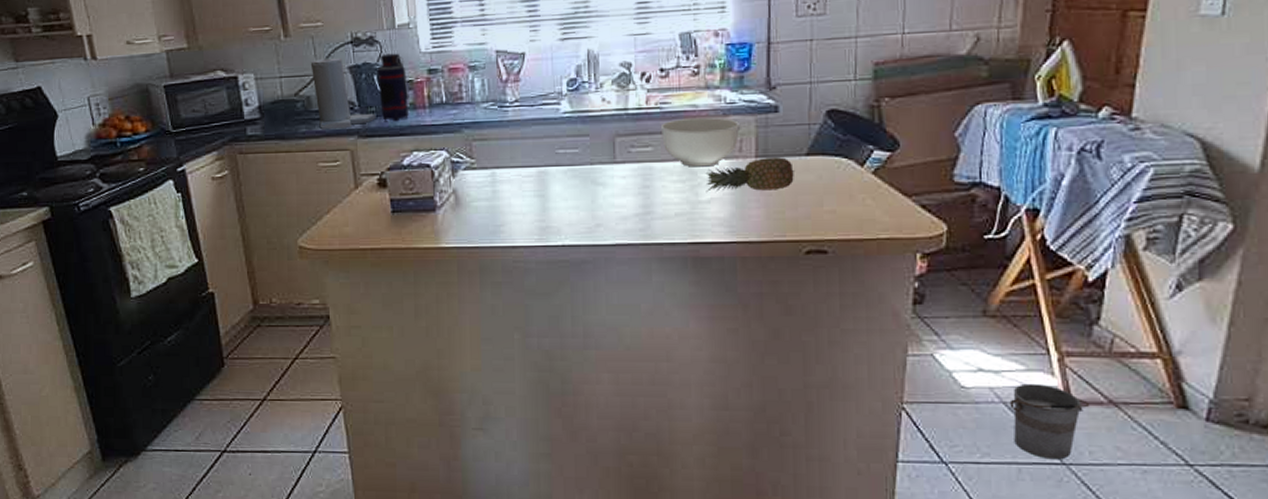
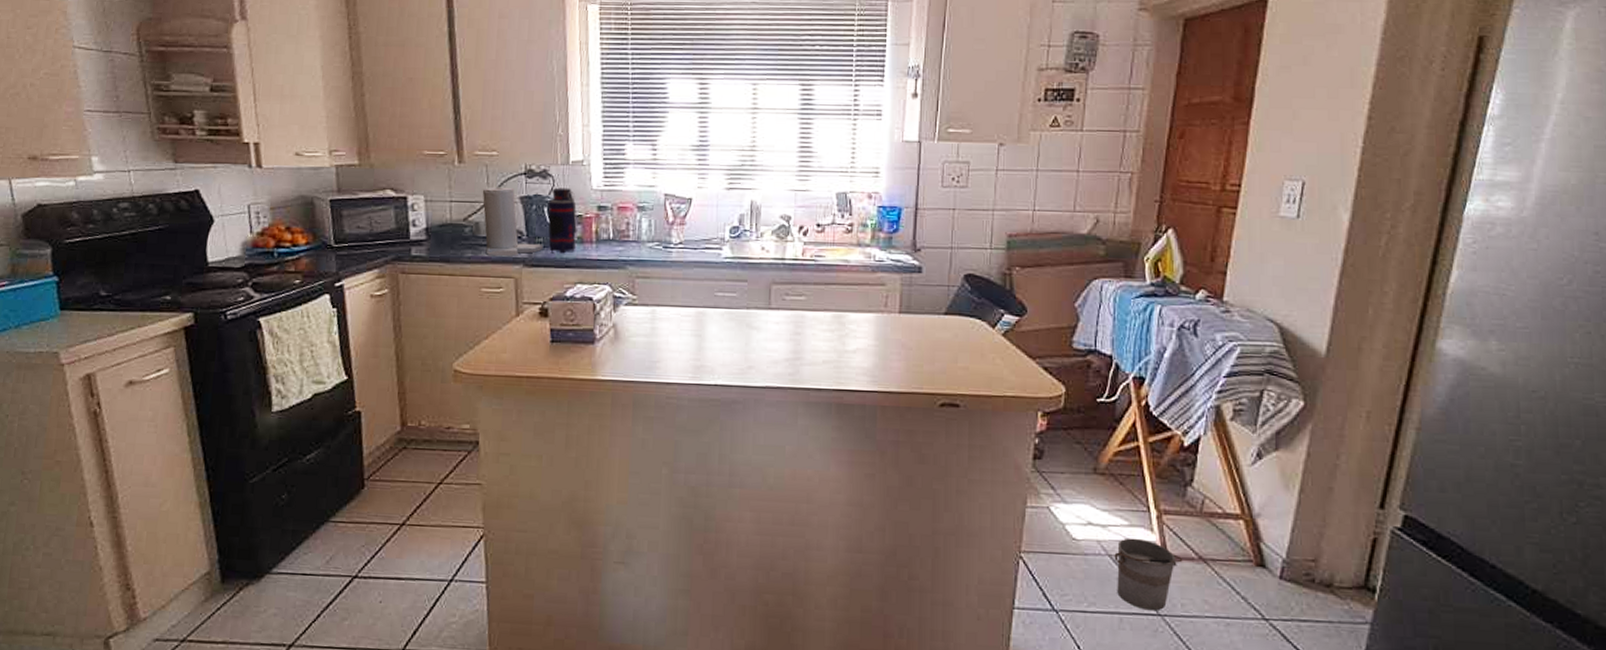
bowl: present [660,118,741,167] -> none [814,272,887,319]
fruit: present [705,157,795,192] -> none [852,314,934,345]

